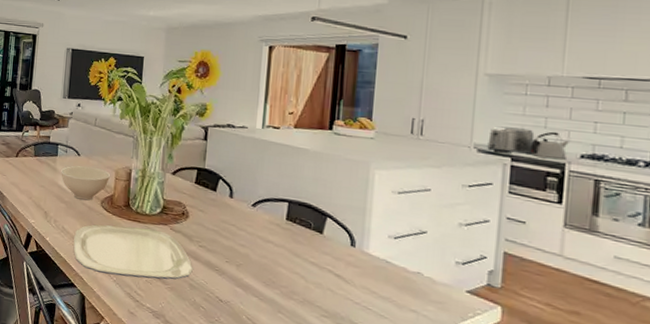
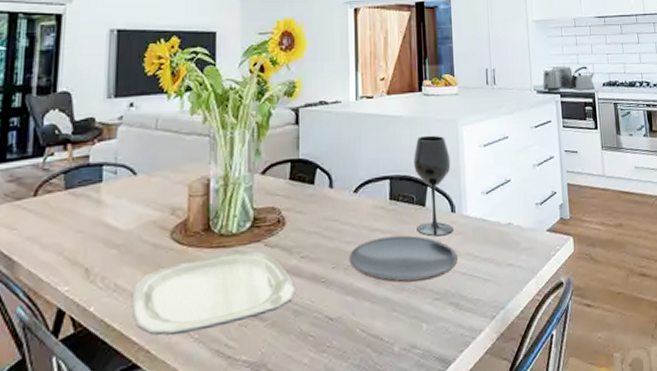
bowl: present [60,165,111,201] -> none [107,186,183,237]
plate: none [241,248,352,299] -> present [348,235,458,283]
wineglass: none [311,171,357,265] -> present [413,135,454,237]

